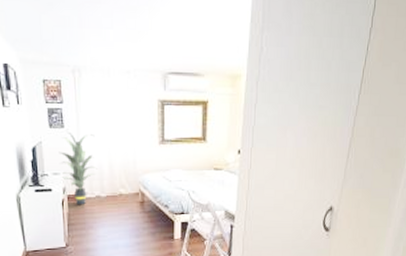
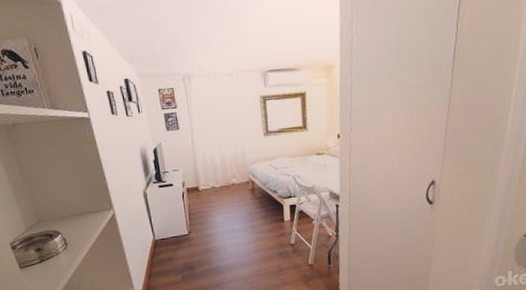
indoor plant: present [58,130,97,205] -> none [176,131,211,197]

